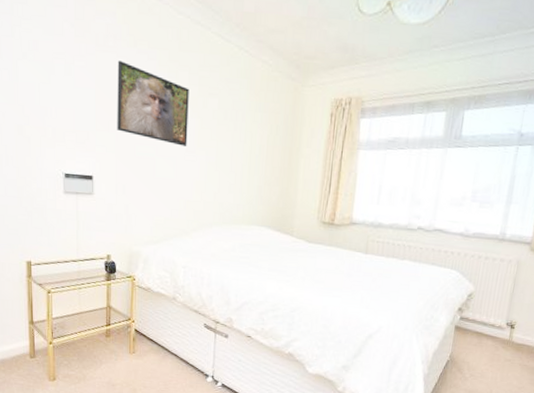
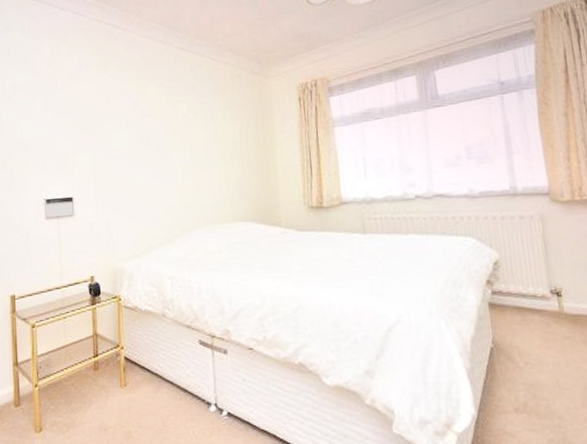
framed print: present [117,60,189,146] -> none [90,86,162,154]

